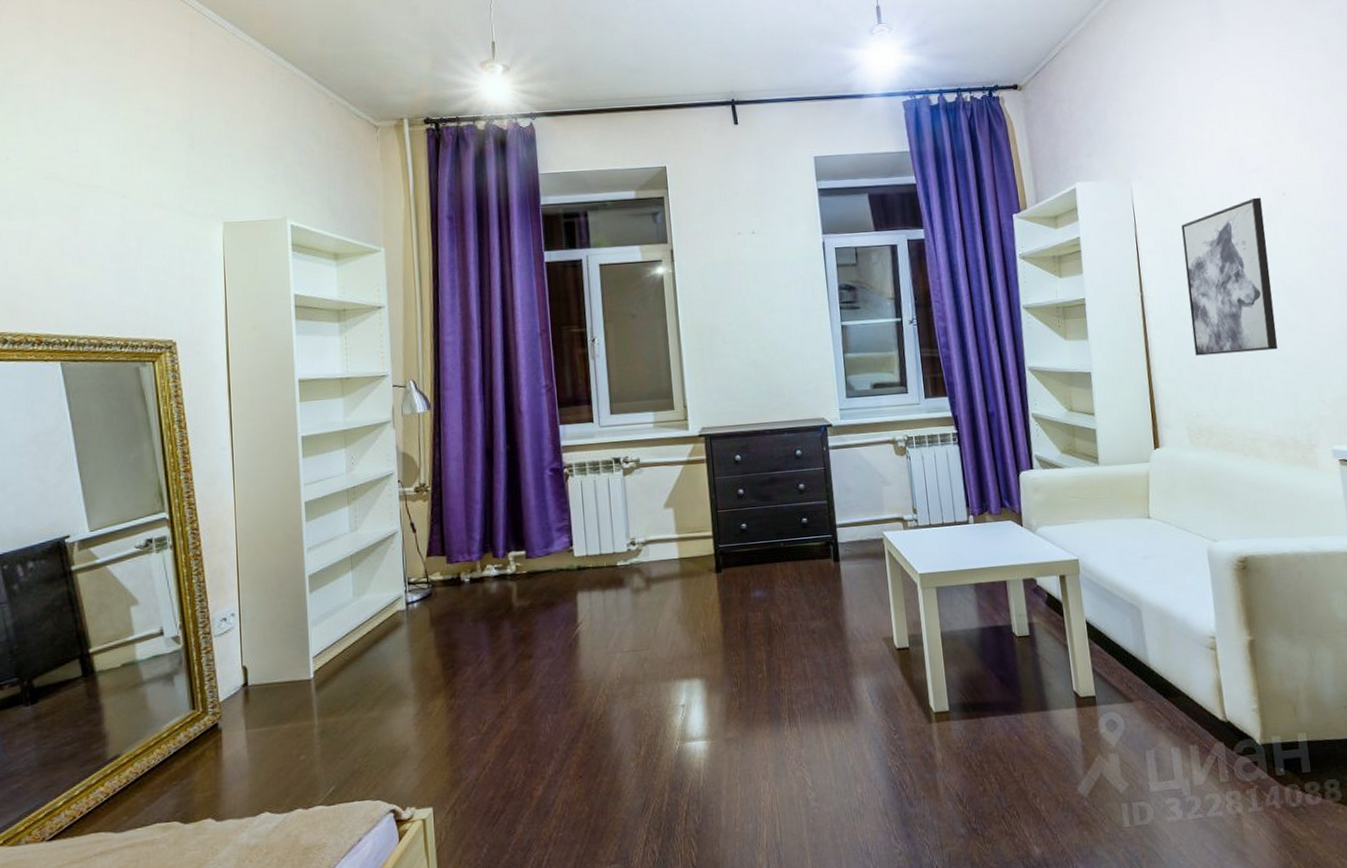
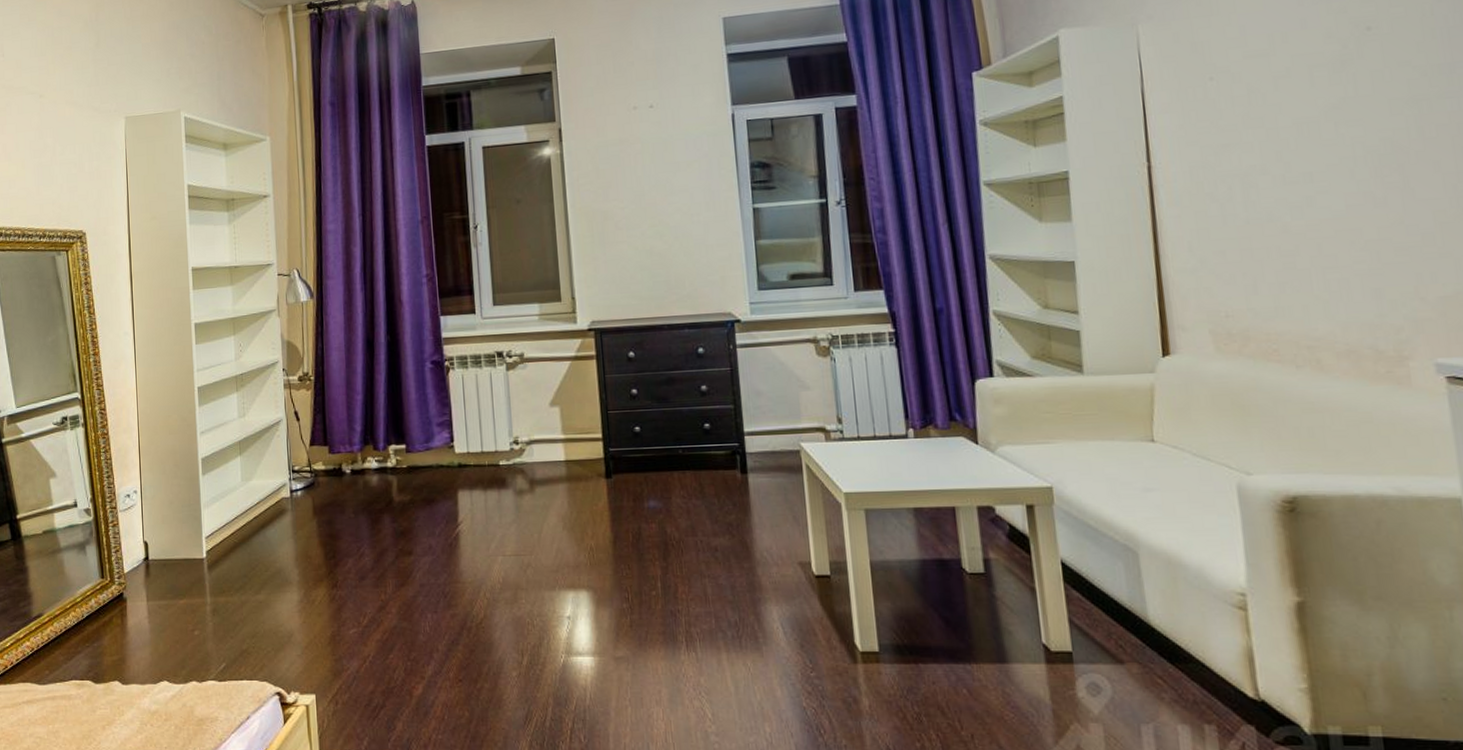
wall art: present [1181,197,1278,356] -> none [1209,34,1352,241]

